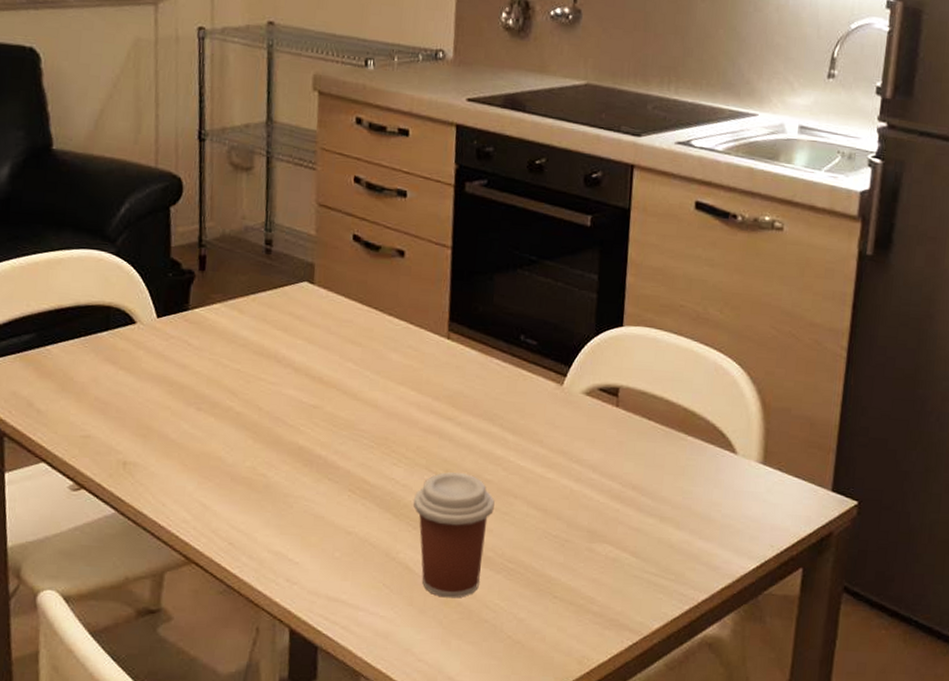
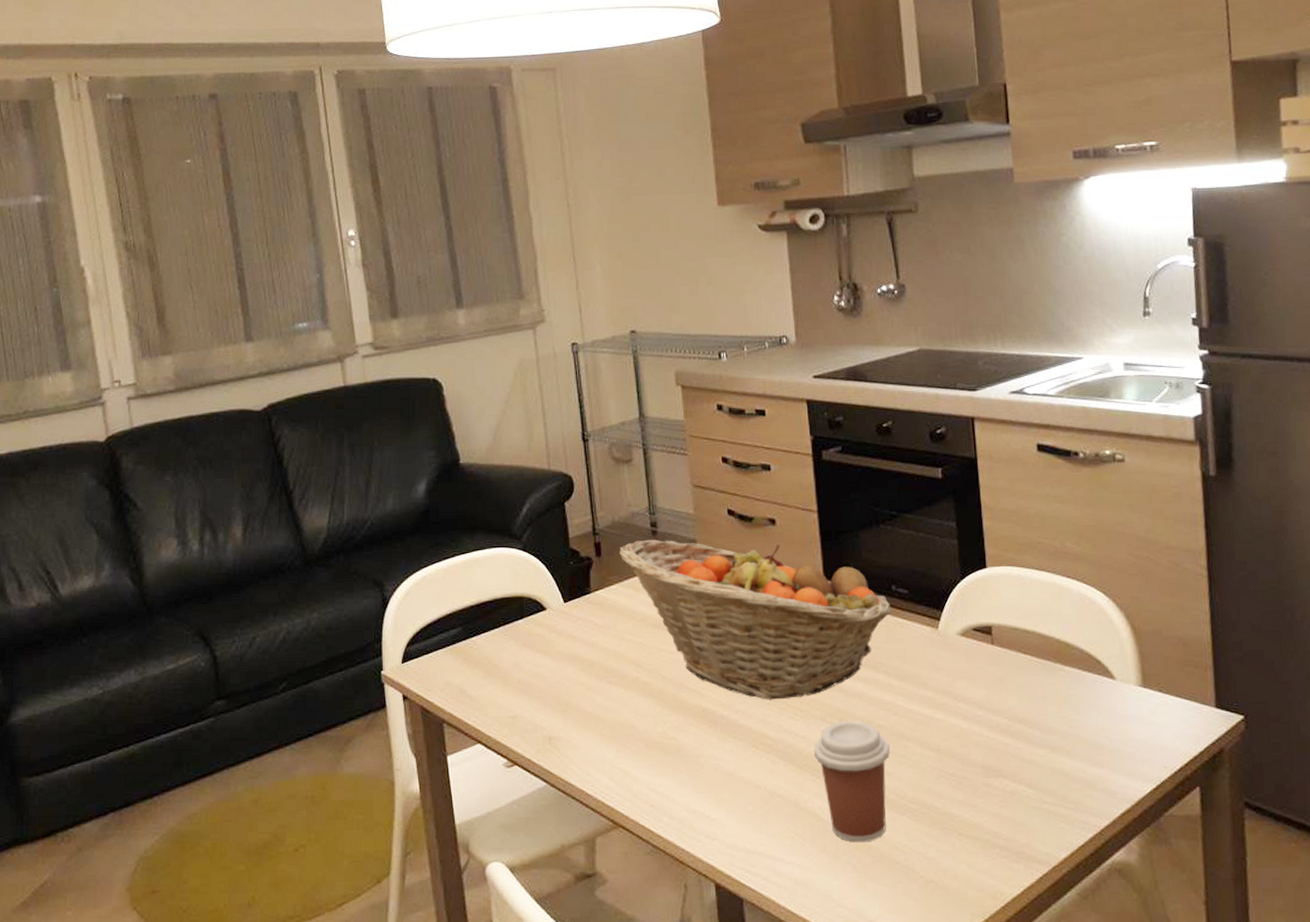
fruit basket: none [226,258,517,444] -> present [619,539,892,700]

